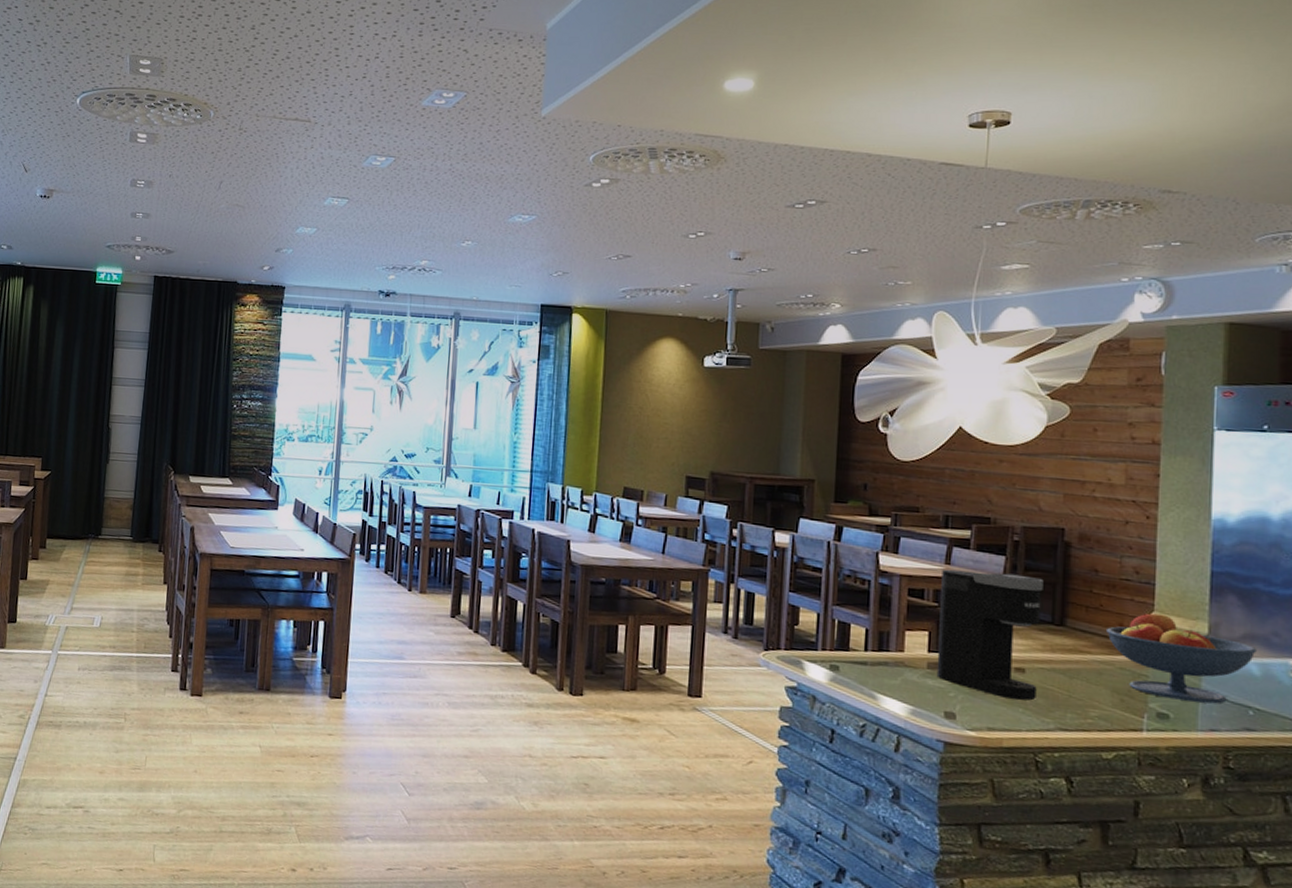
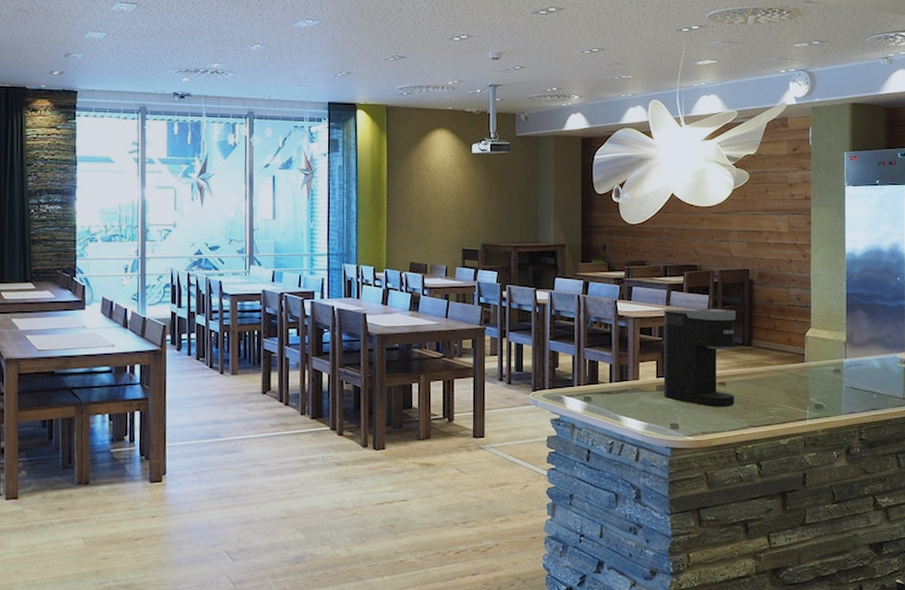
fruit bowl: present [1107,611,1257,704] -> none [780,328,877,393]

